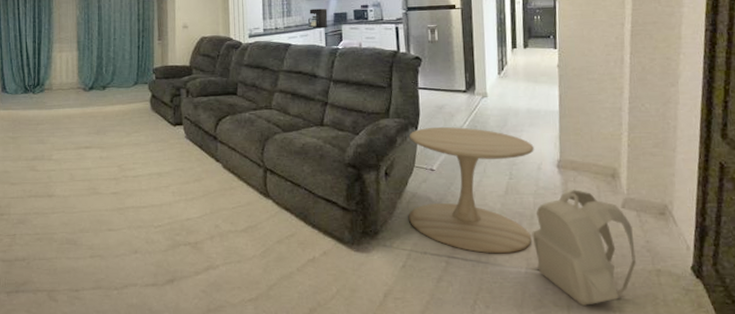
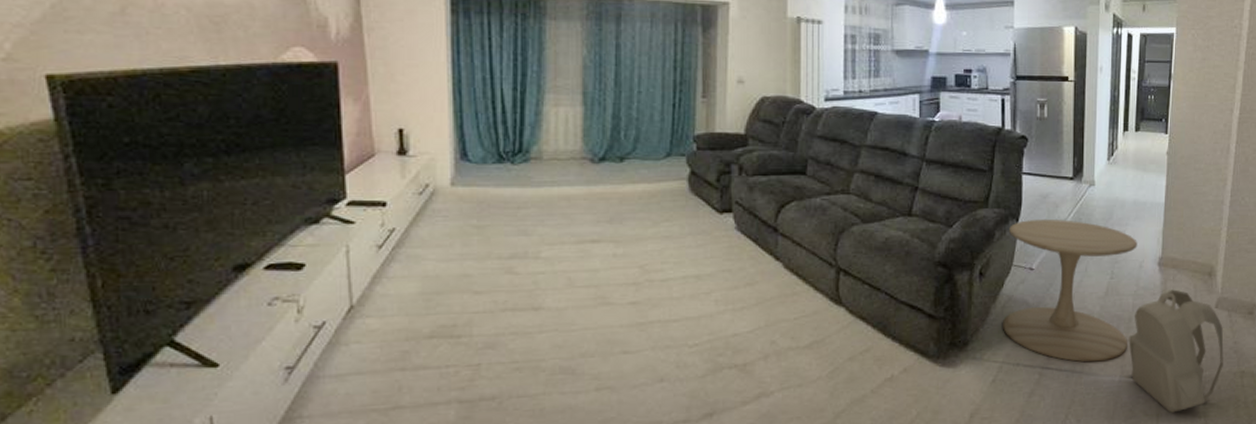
coffee maker: present [307,8,328,29] -> none [899,69,924,95]

